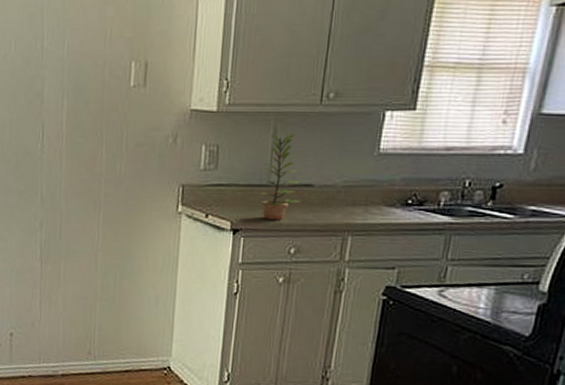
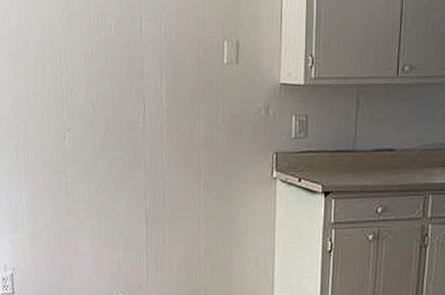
plant: present [259,134,300,220] -> none [347,104,384,182]

